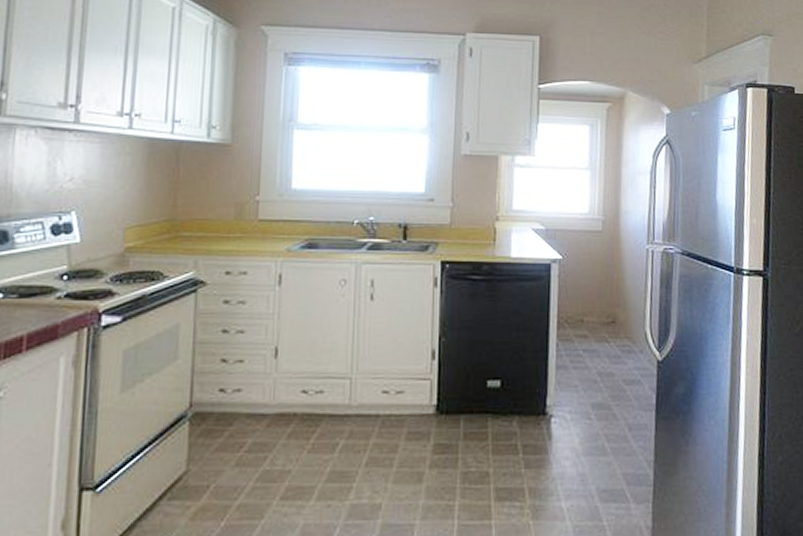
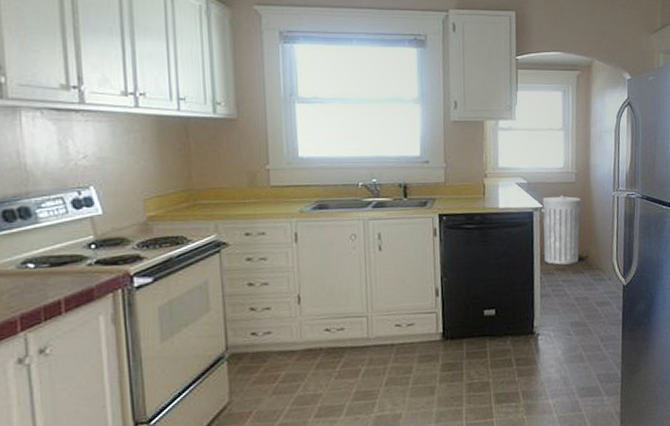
trash can: none [561,245,609,330] -> present [541,194,582,265]

